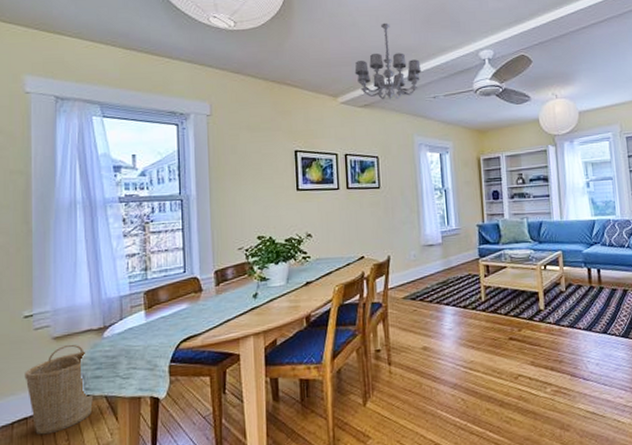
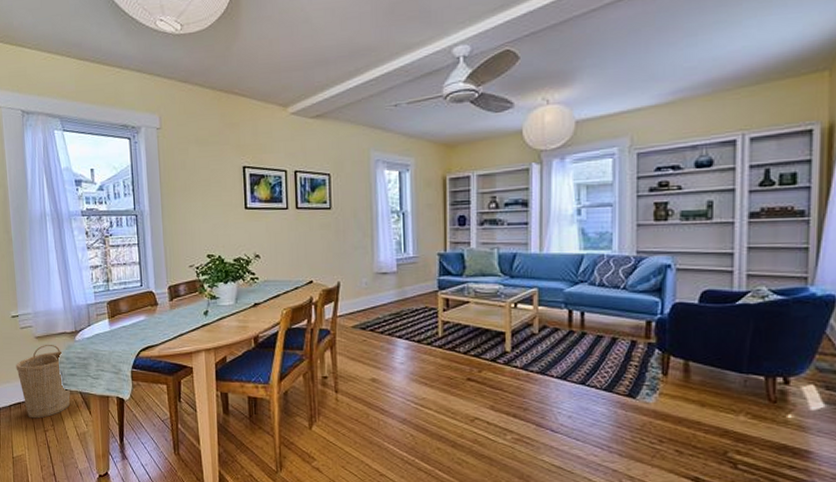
chandelier: present [354,22,421,100] -> none [306,16,381,109]

